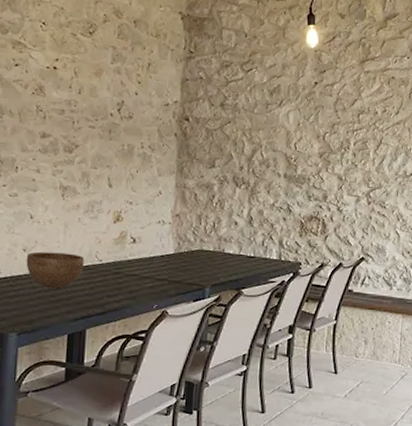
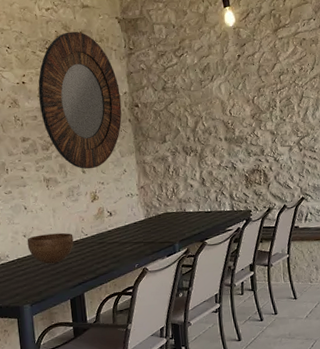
home mirror: none [69,18,170,184] -> present [38,31,122,170]

